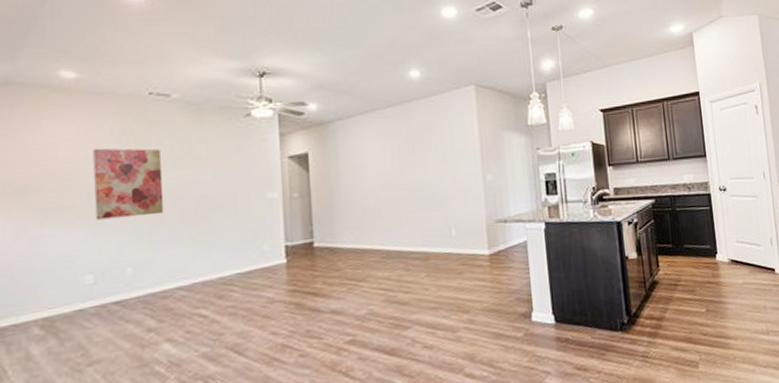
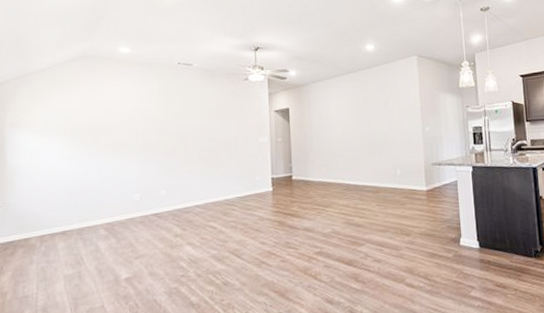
wall art: present [93,148,164,220] -> none [140,103,187,155]

